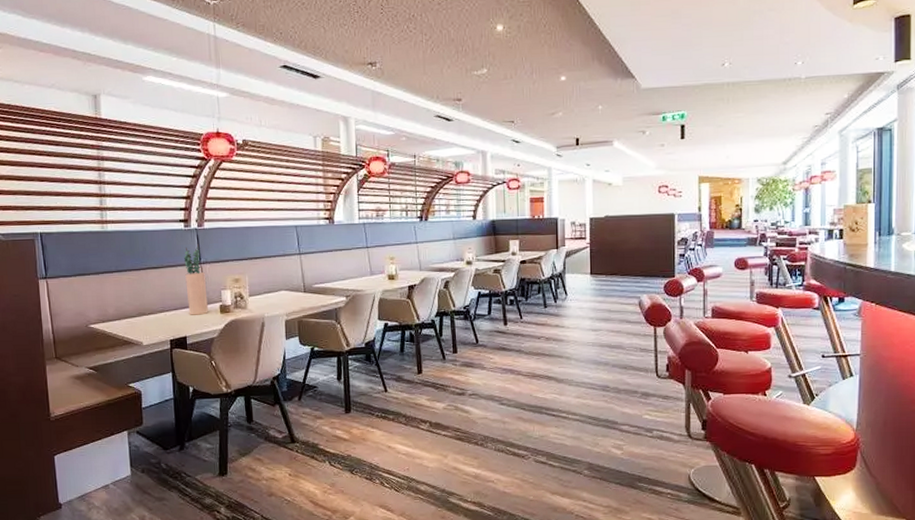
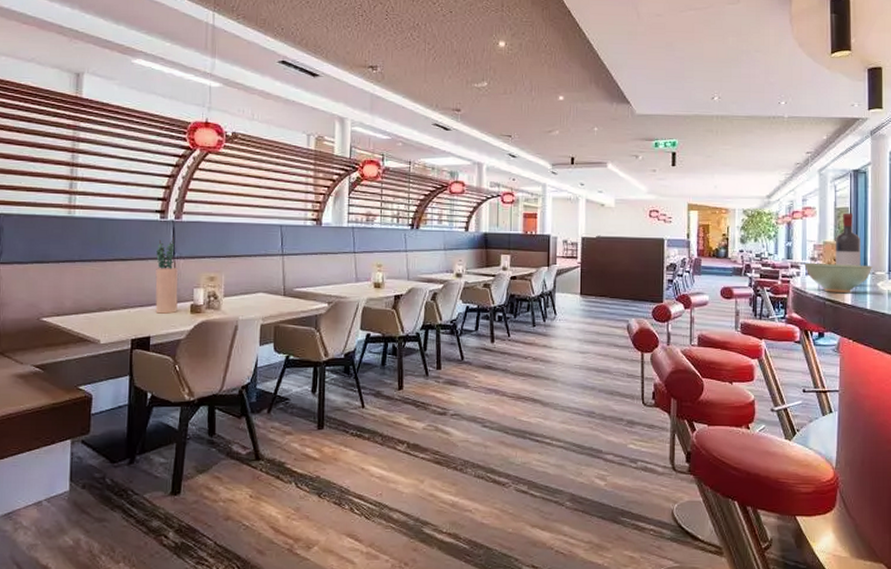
bowl: none [823,226,898,257] -> present [804,263,872,293]
wine bottle: none [856,173,885,229] -> present [835,212,861,266]

